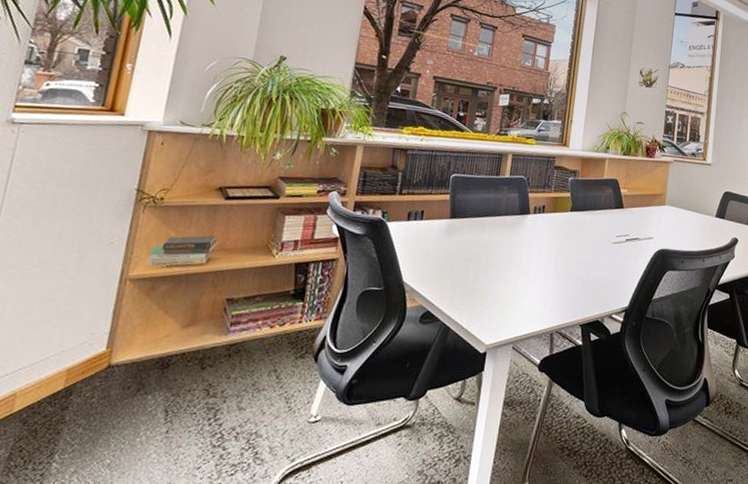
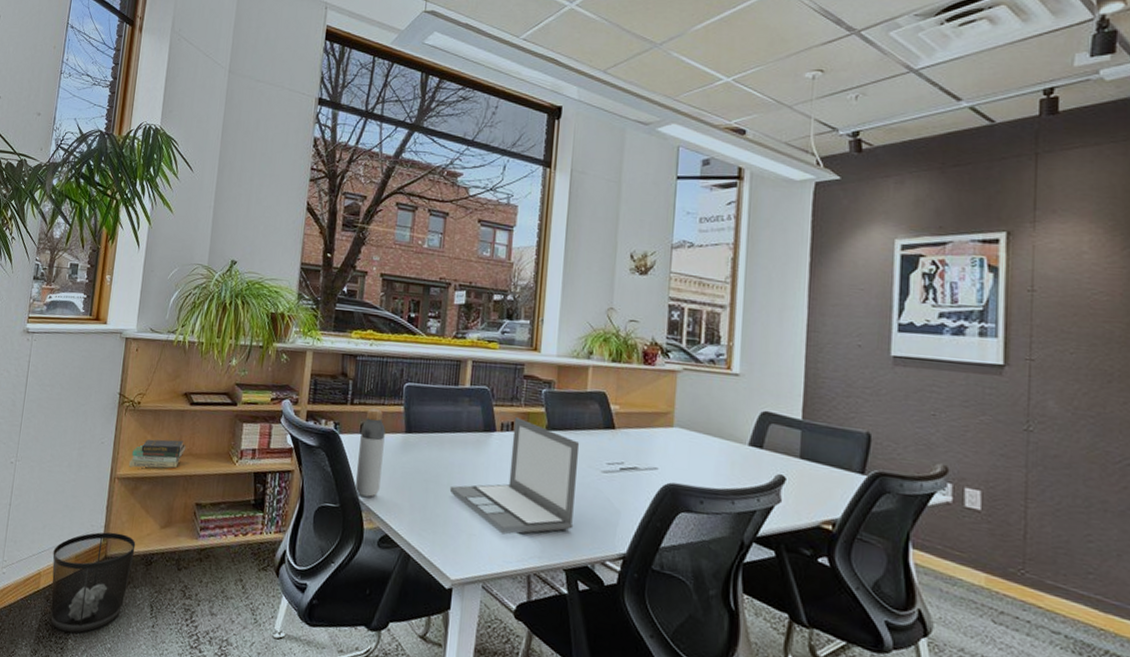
waste bin: none [27,338,150,456] -> present [50,532,136,633]
bottle: none [400,197,432,278] -> present [355,408,386,497]
laptop: none [487,202,597,301] -> present [449,417,580,535]

